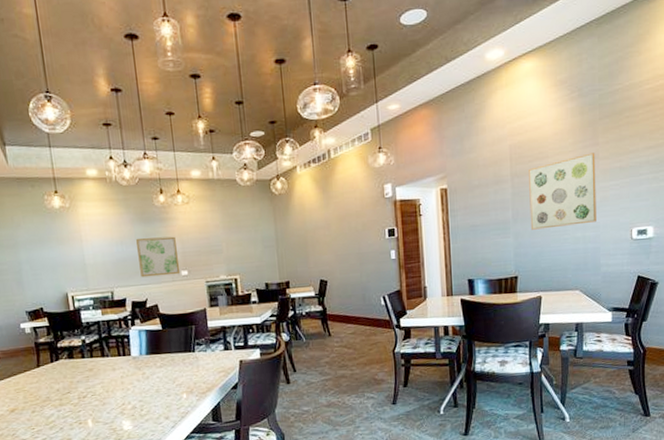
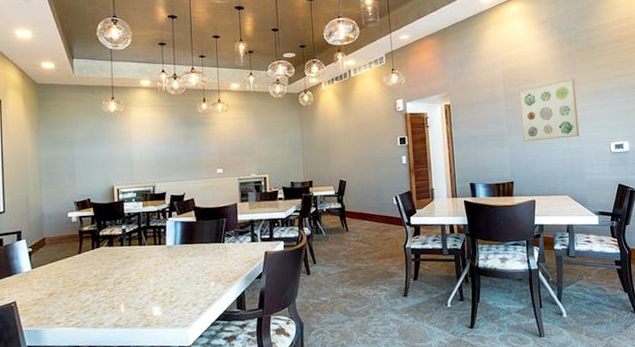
wall art: present [136,236,181,278] -> none [179,139,216,174]

